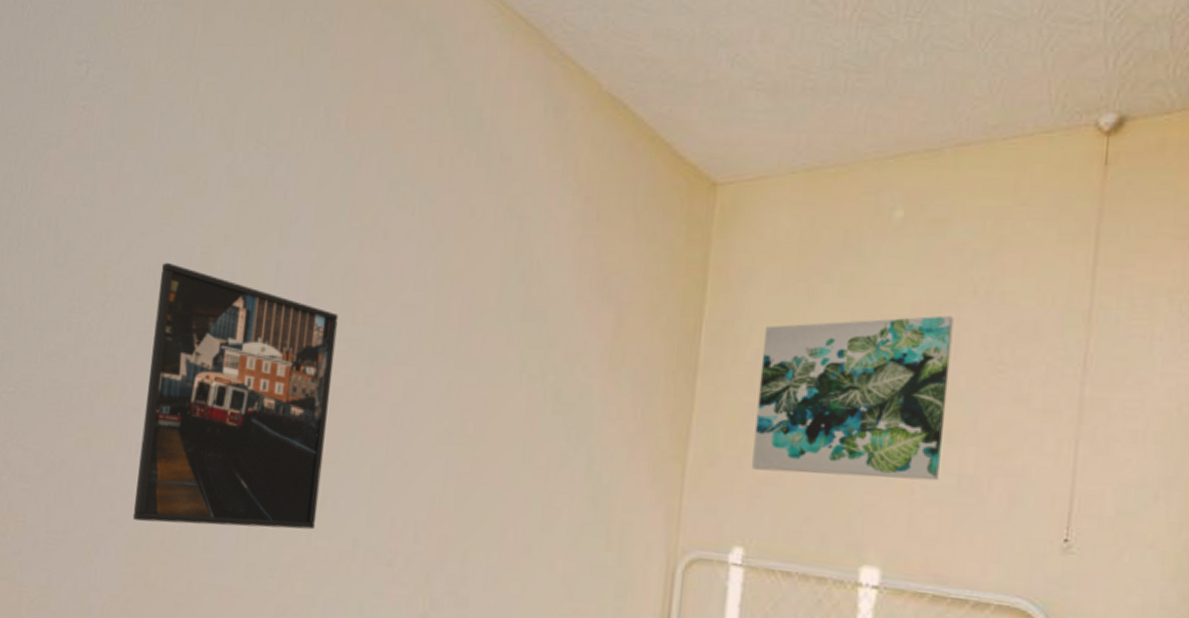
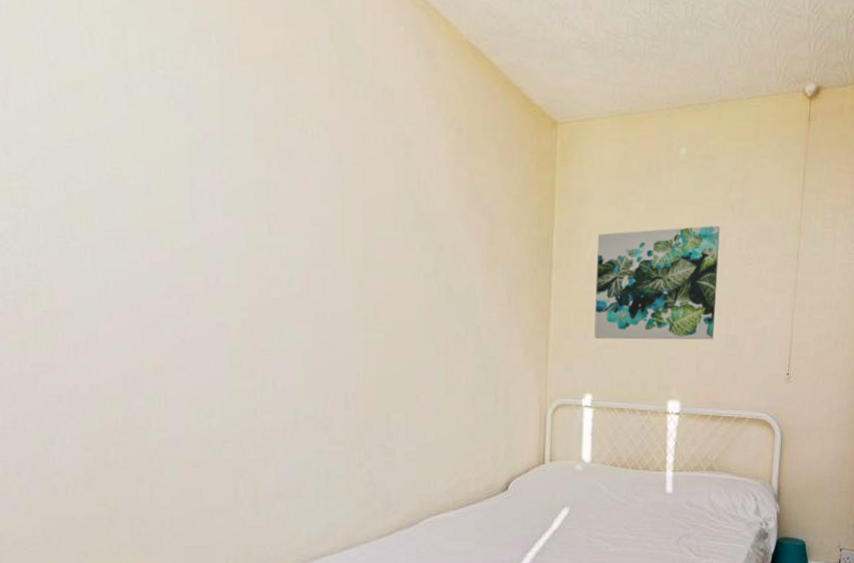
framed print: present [132,262,338,530] -> none [71,176,259,412]

